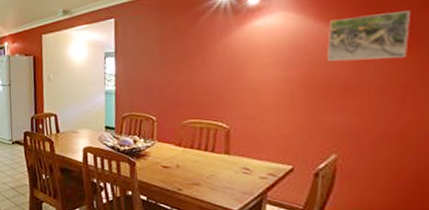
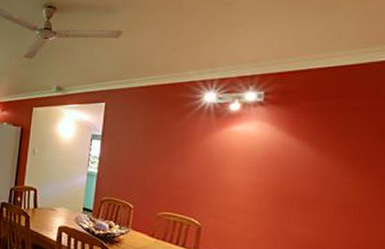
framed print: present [327,11,410,62] -> none [295,136,367,181]

